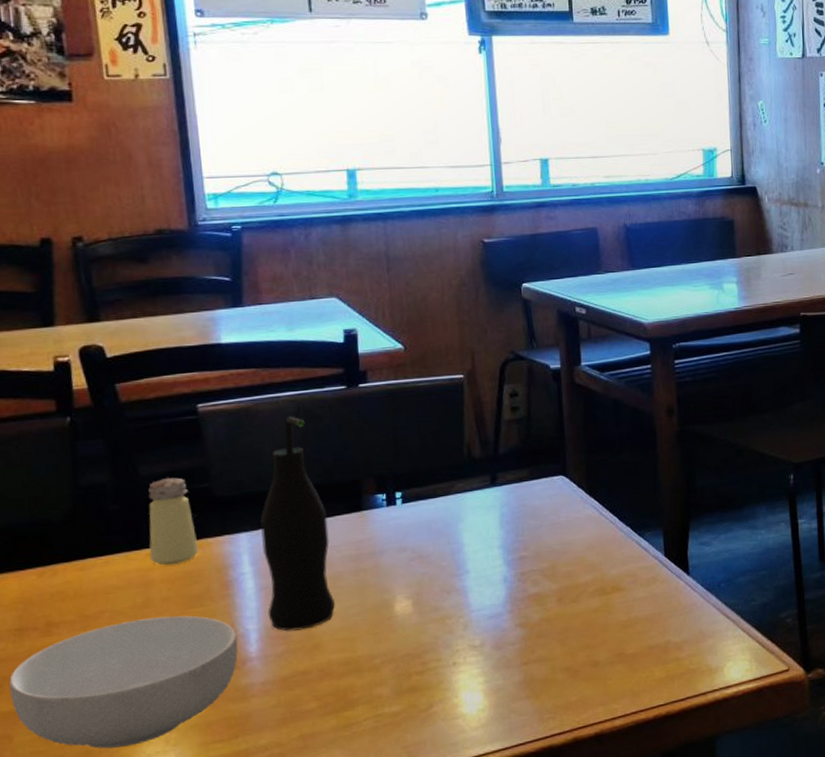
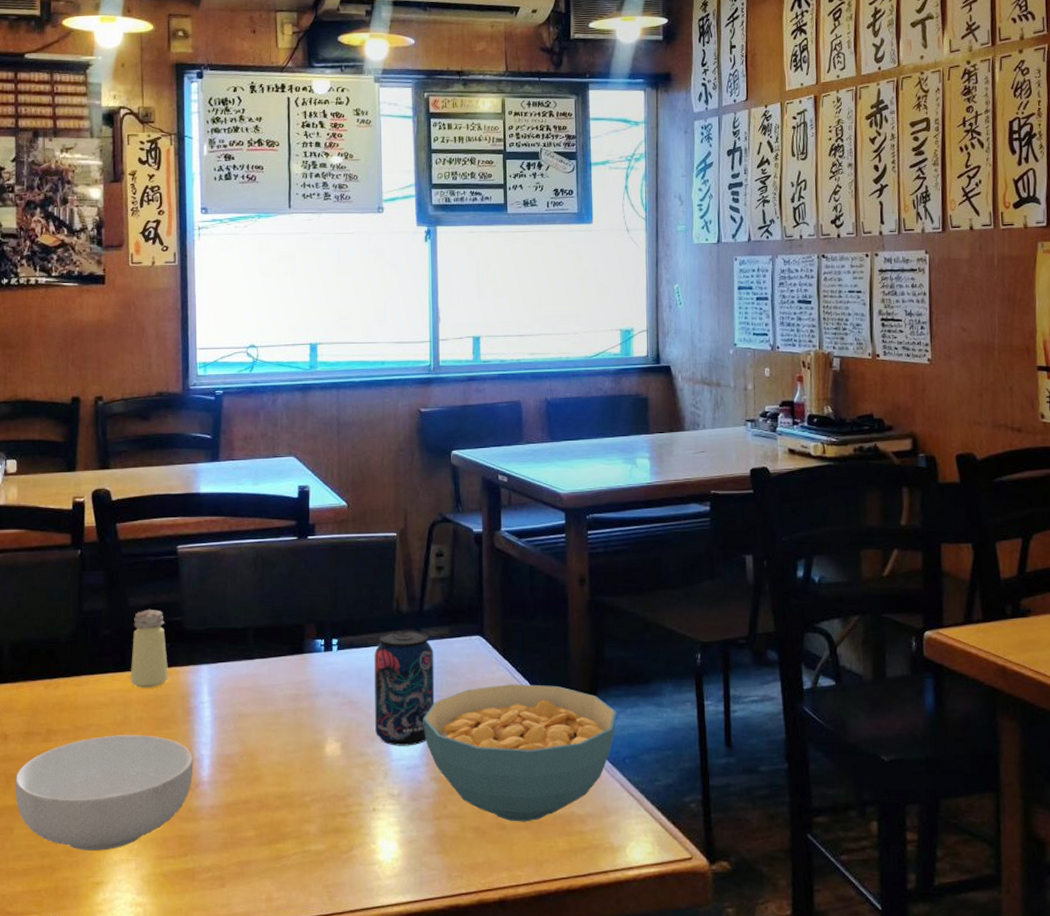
bottle: present [260,416,335,631] -> none [219,561,275,760]
beverage can: none [445,476,517,597] -> present [374,631,435,746]
cereal bowl: none [504,519,711,657] -> present [423,684,617,822]

